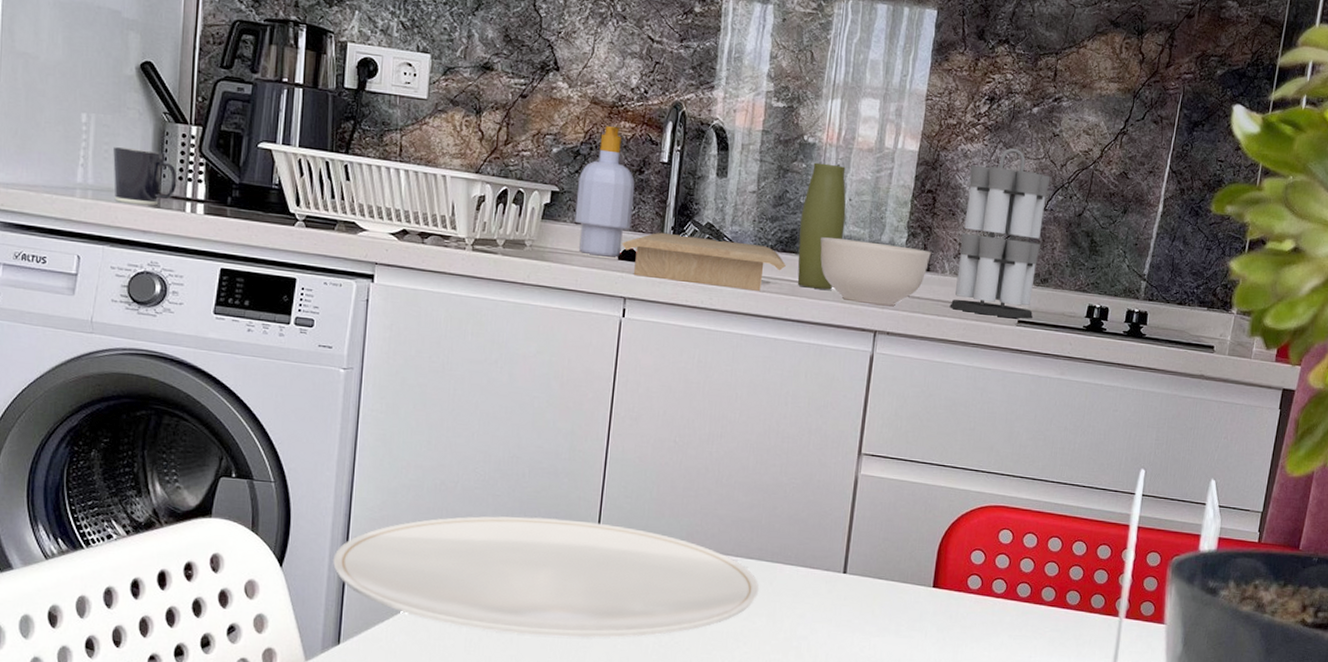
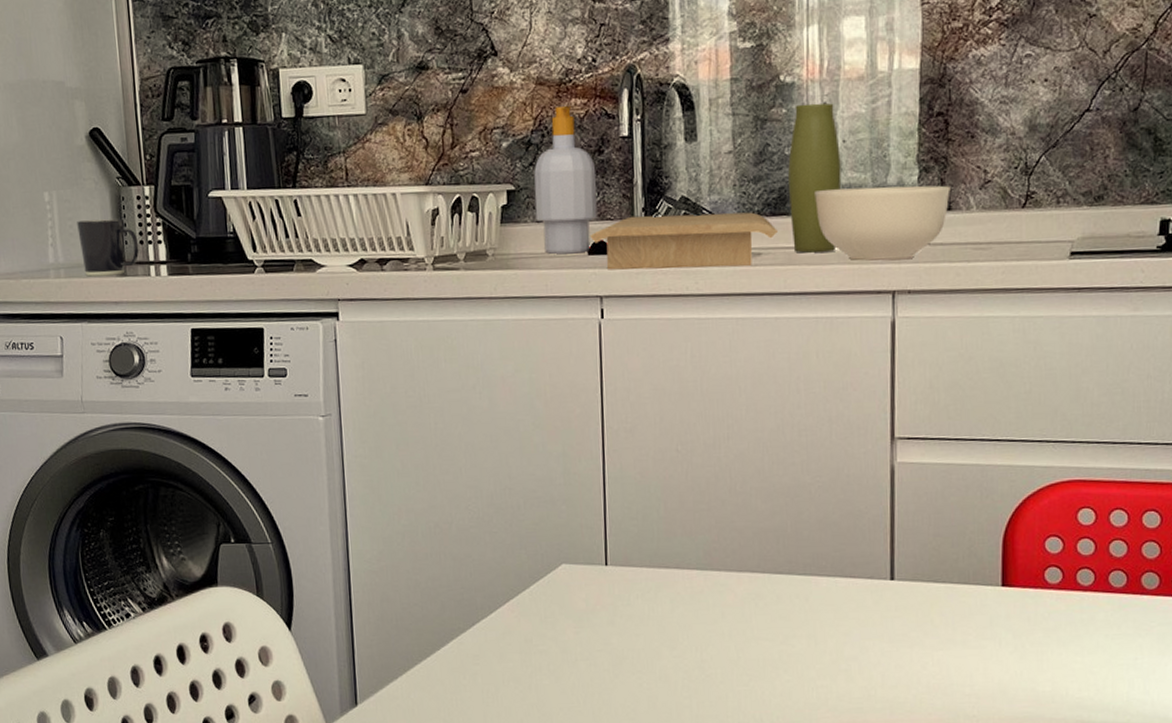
plate: present [332,516,759,639] -> none [338,550,793,681]
spice rack: present [949,147,1051,319] -> none [981,41,1092,252]

